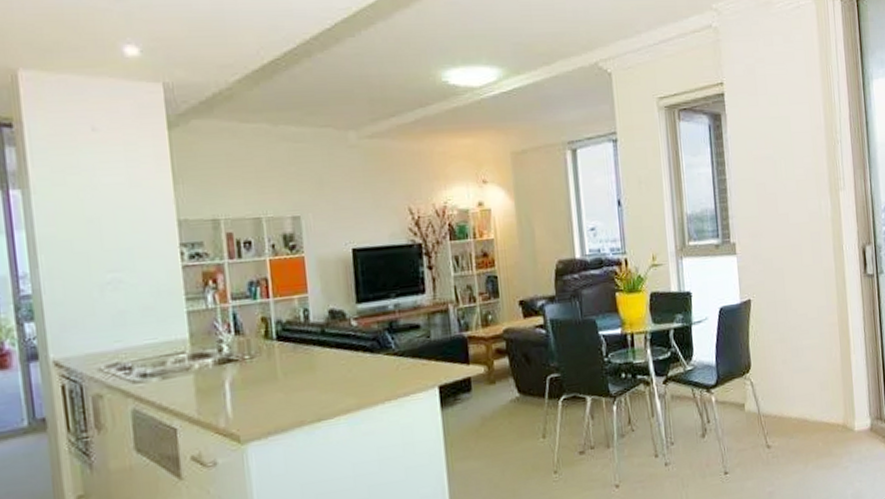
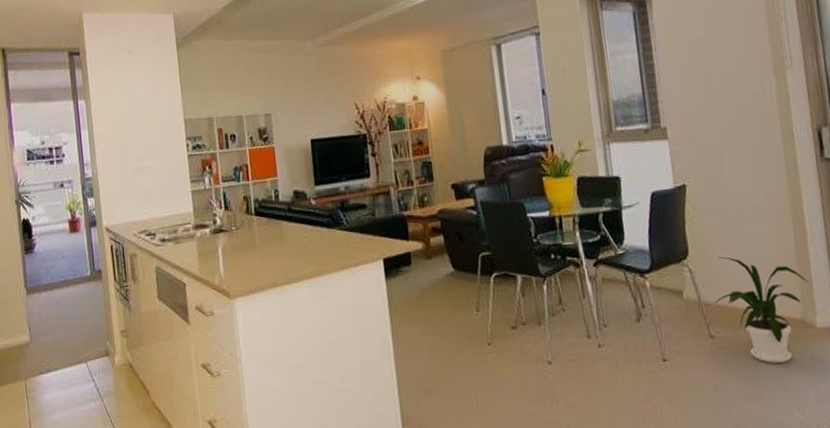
house plant: none [772,369,850,468] -> present [715,257,808,364]

